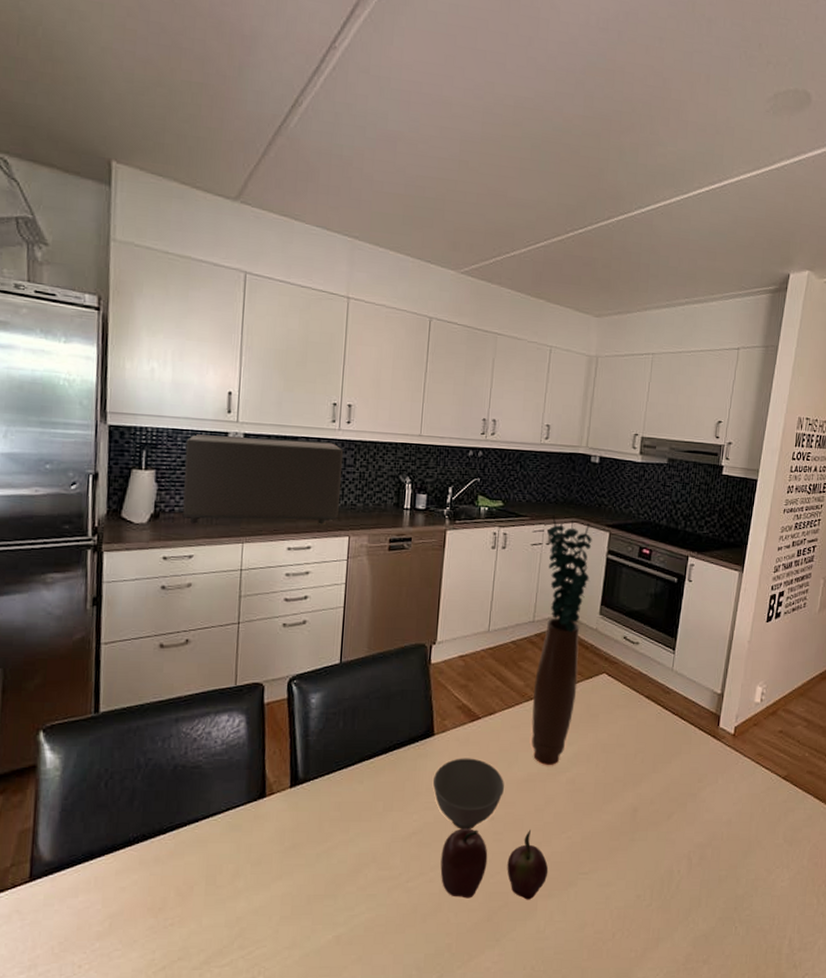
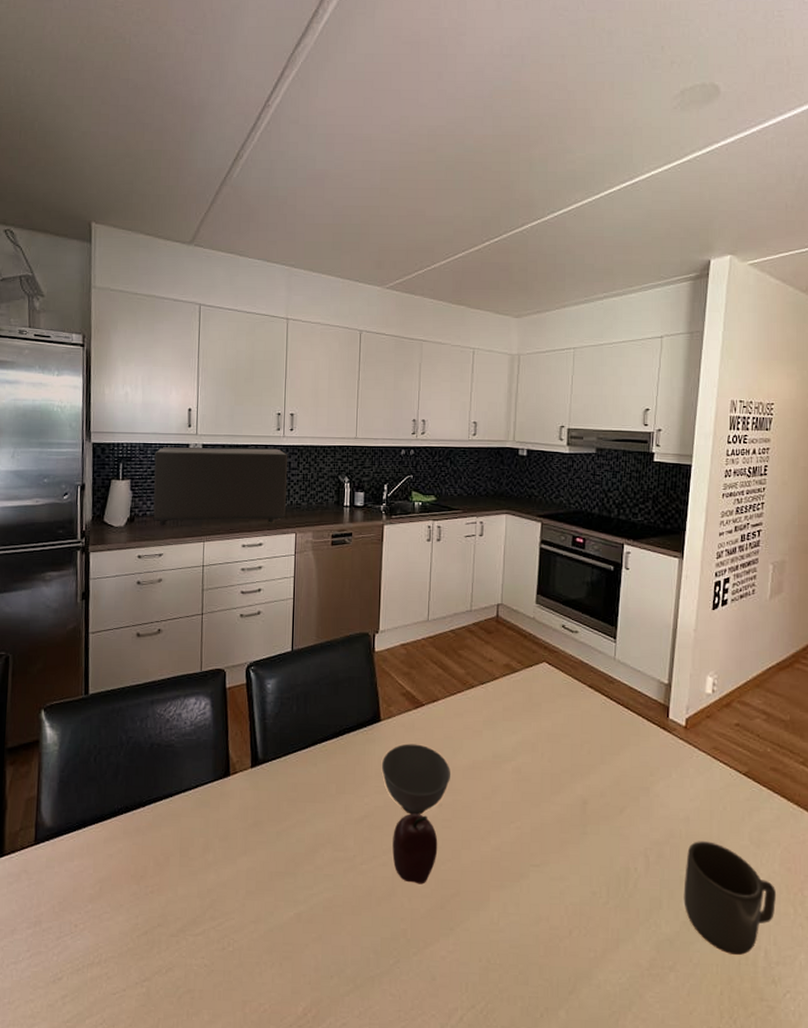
fruit: present [507,829,549,900] -> none [457,818,499,890]
vase: present [531,515,592,765] -> none [474,507,524,753]
mug: none [720,842,804,946] -> present [683,841,777,956]

